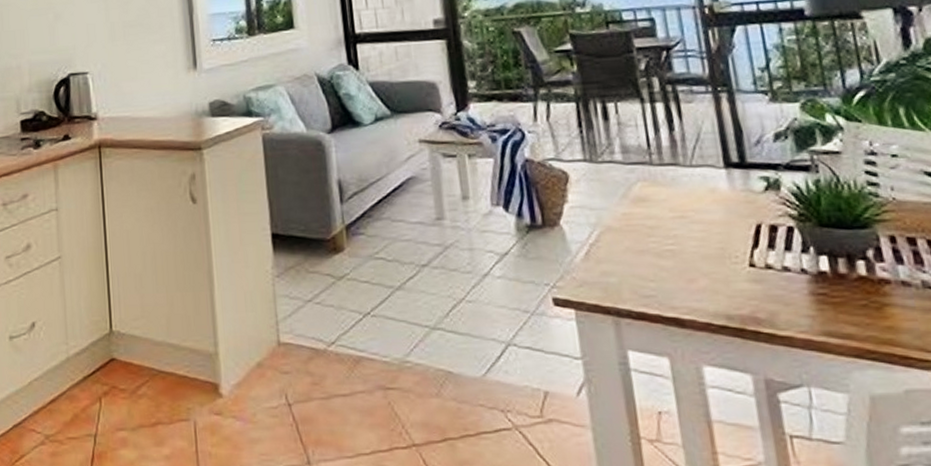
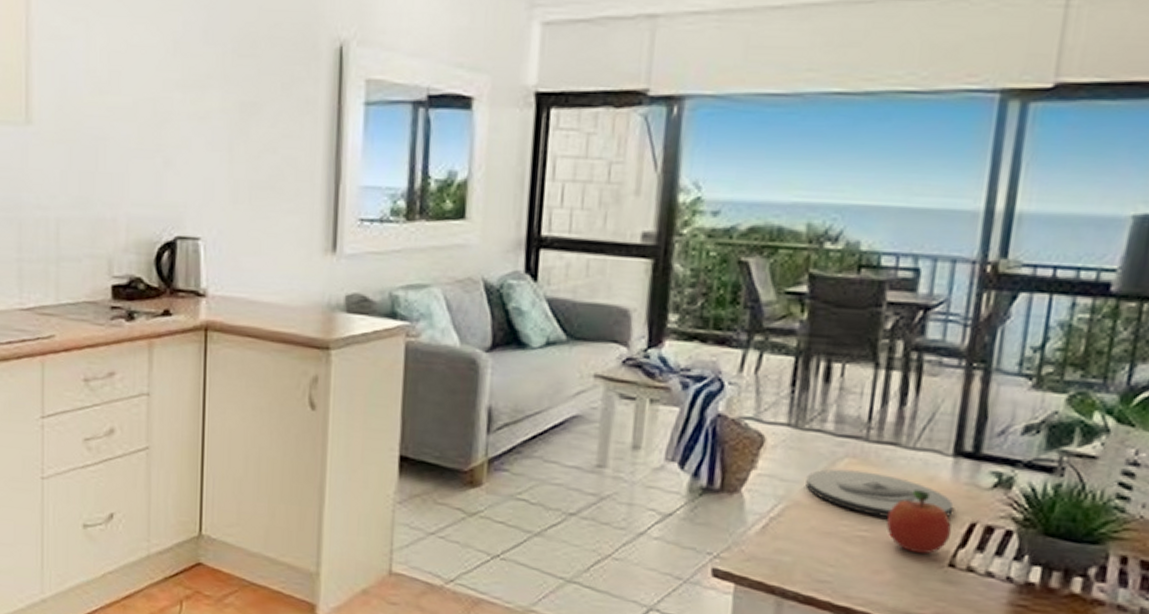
plate: none [611,191,738,230] -> present [806,469,953,517]
fruit: none [686,202,744,259] -> present [887,490,952,555]

